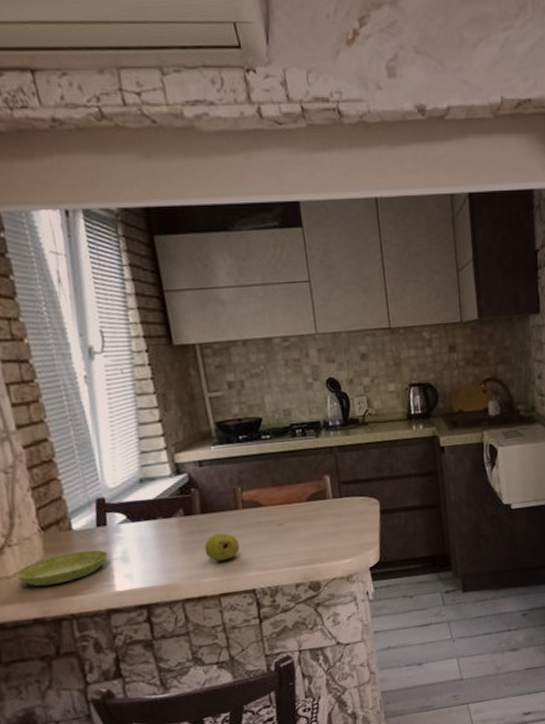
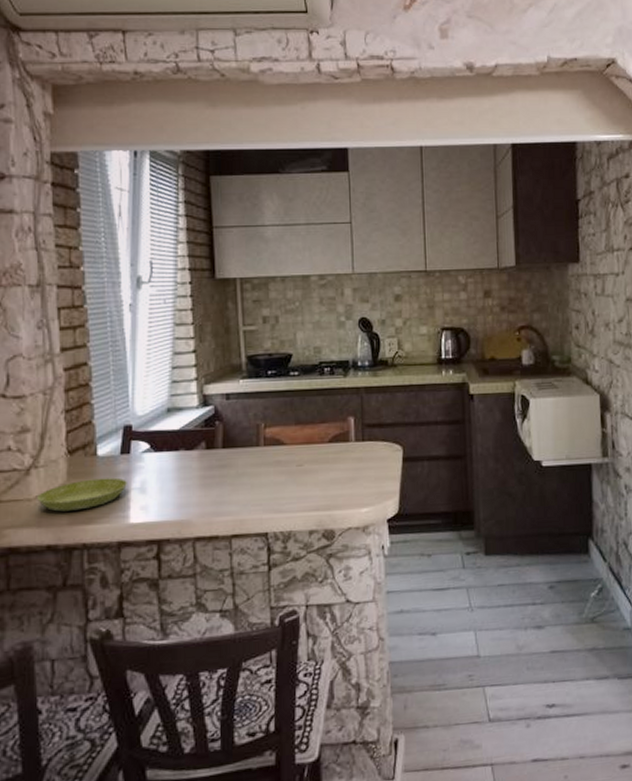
fruit: present [204,533,240,562] -> none [221,470,256,500]

